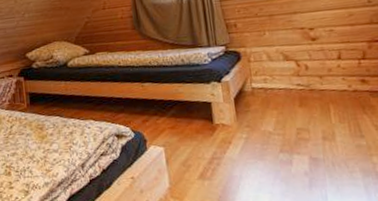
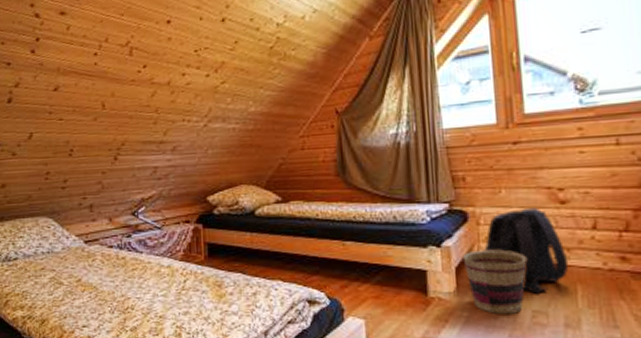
basket: none [239,81,290,134] -> present [462,249,527,314]
backpack: none [255,45,323,115] -> present [484,207,569,294]

